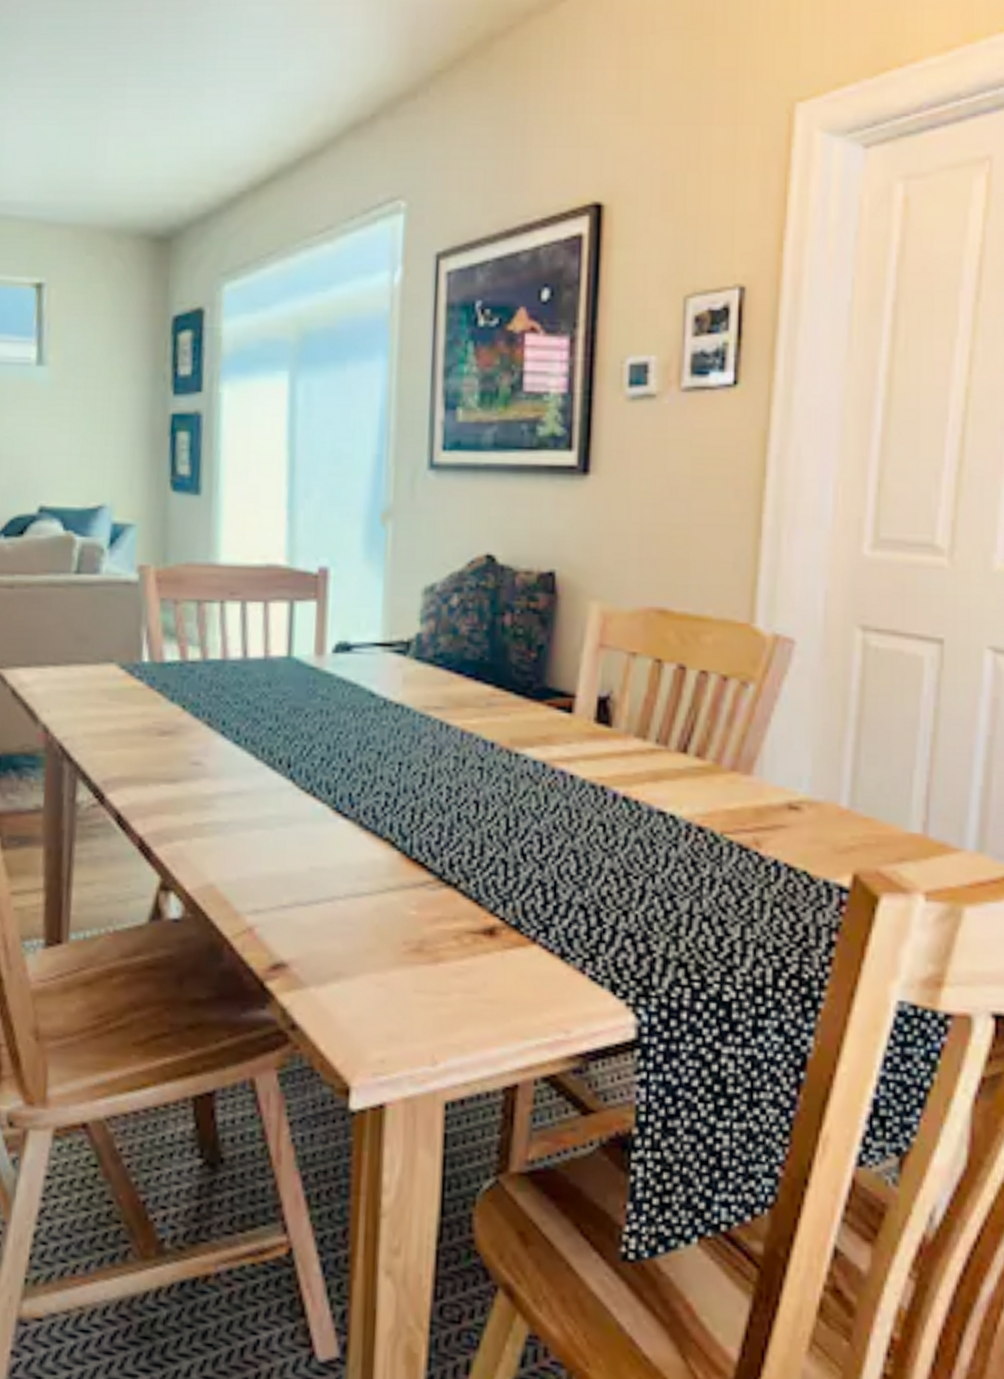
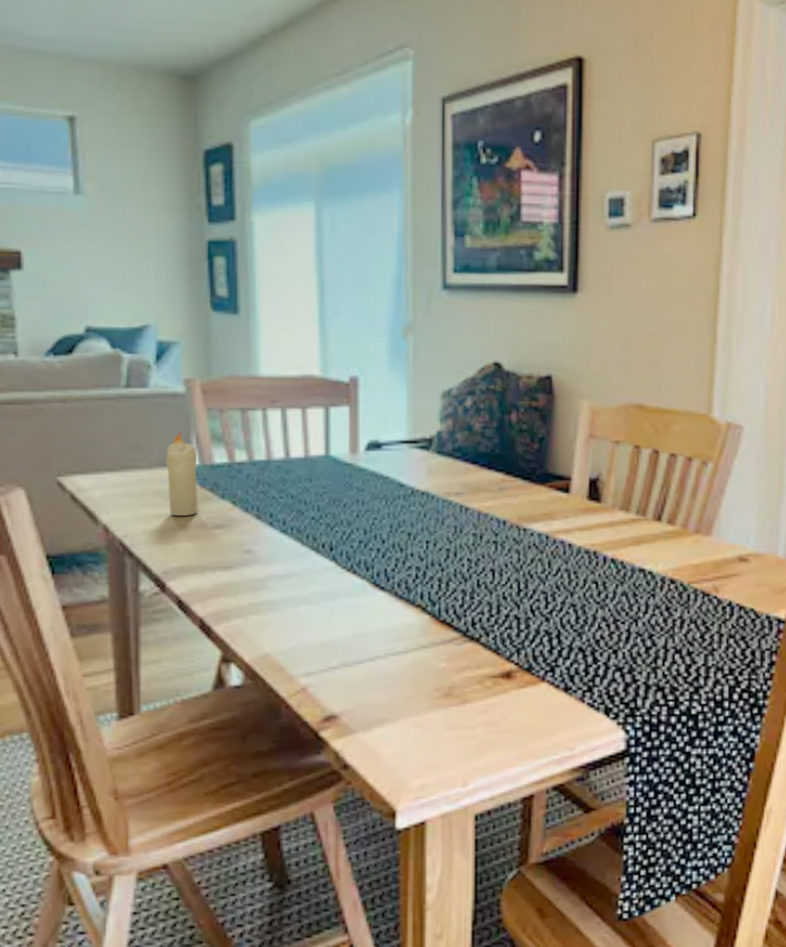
candle: none [112,623,147,720] -> present [165,431,198,517]

